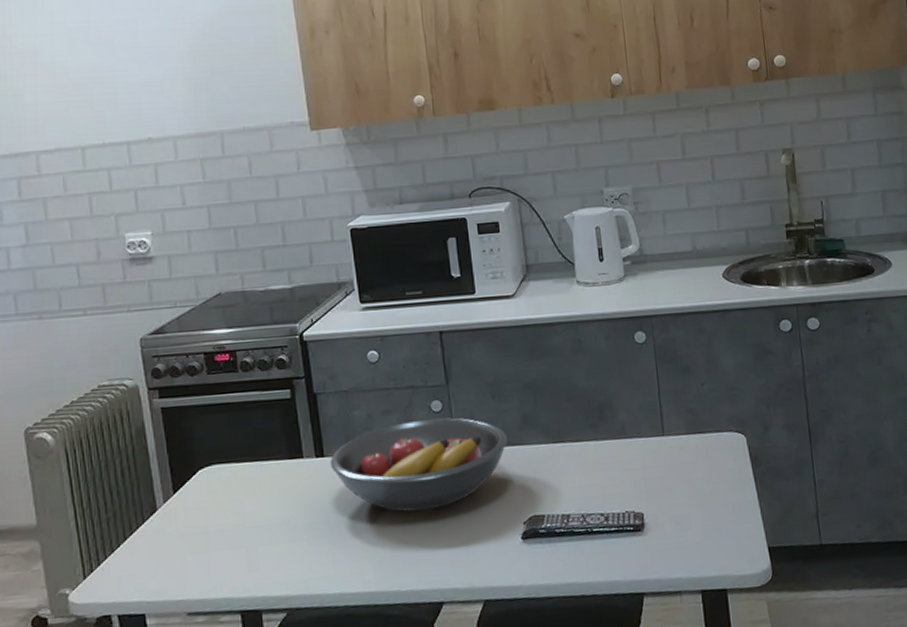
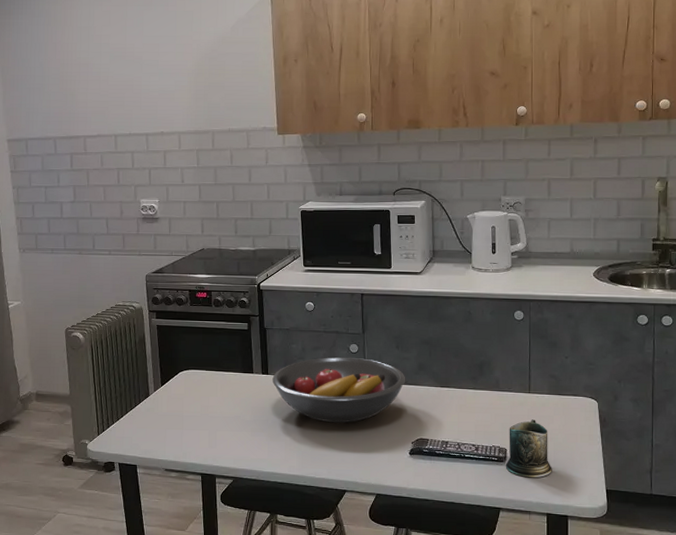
mug: none [643,469,702,547] -> present [505,419,552,478]

